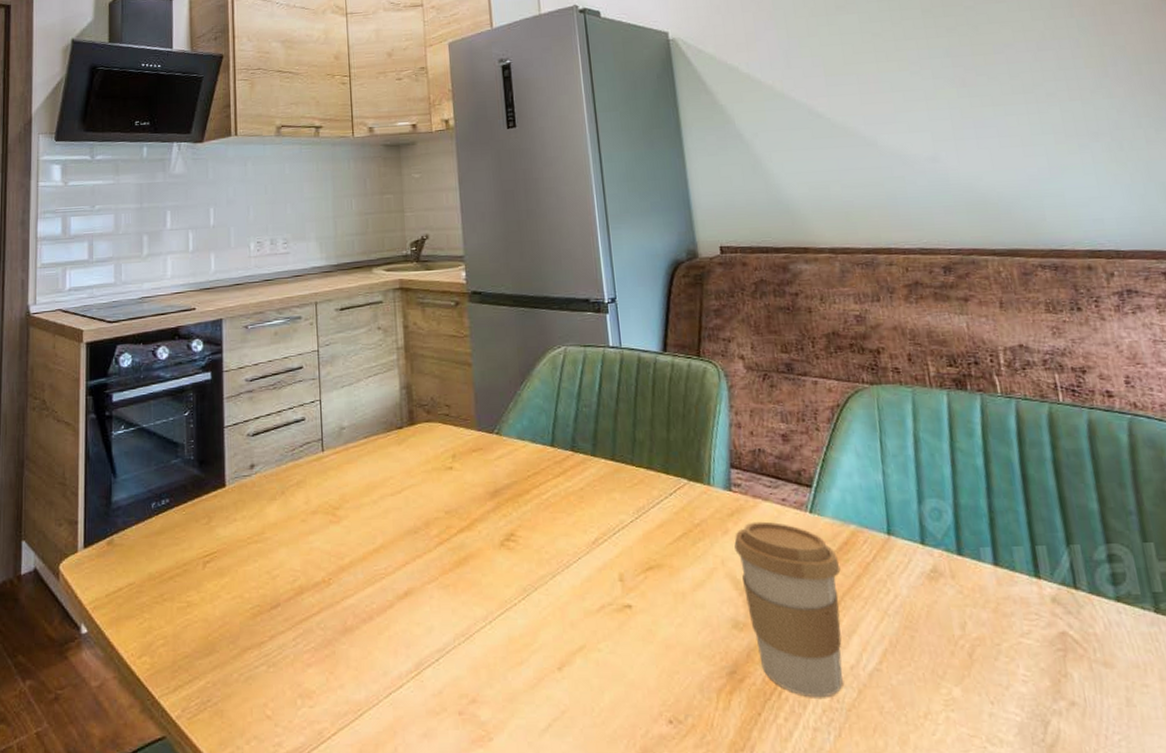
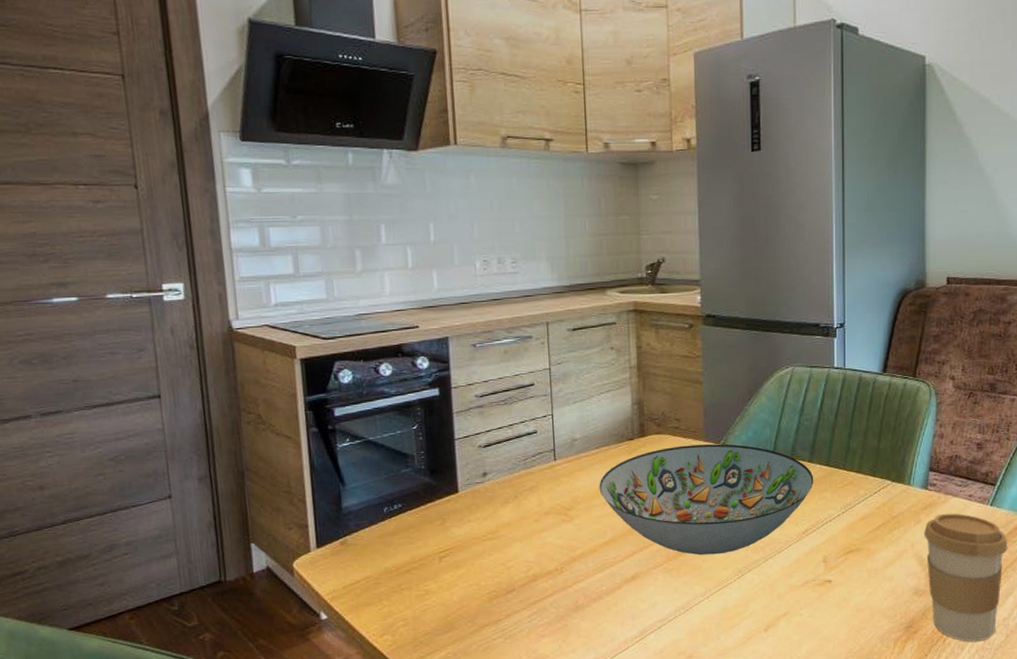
decorative bowl: none [368,433,600,568] -> present [599,444,814,555]

